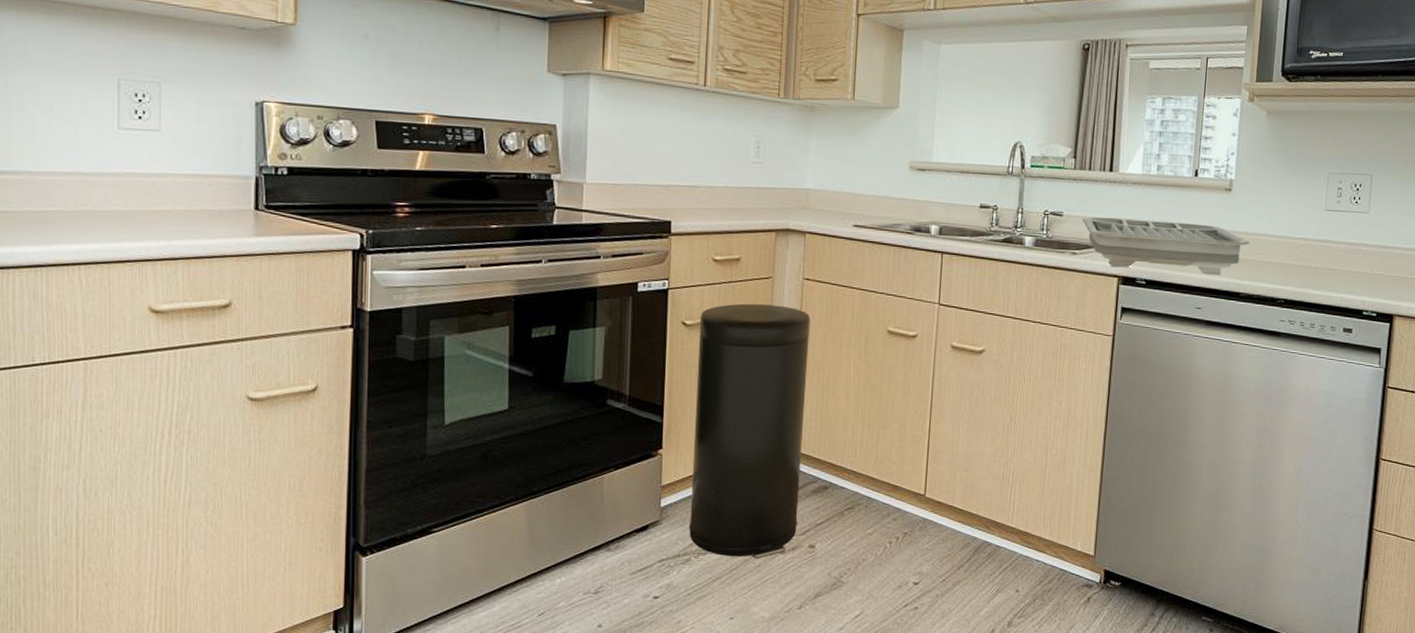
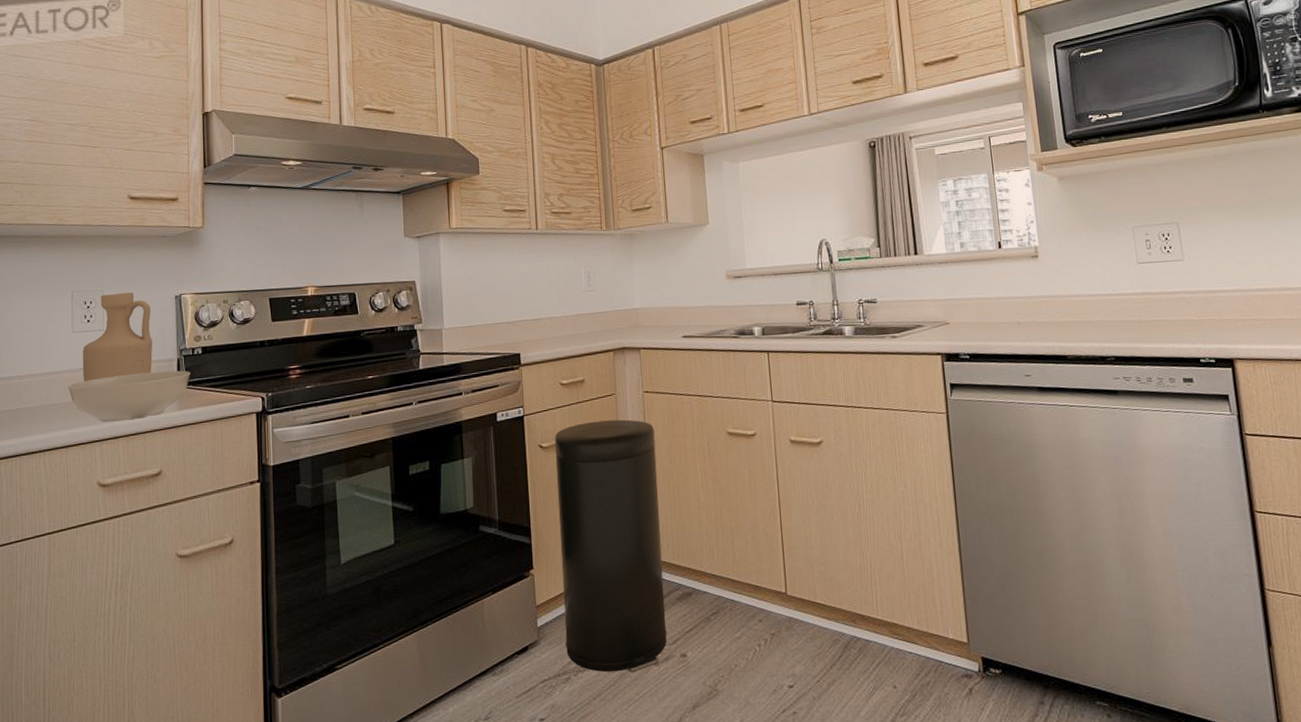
bowl: none [111,187,272,241] -> present [68,370,191,422]
ceramic jug: none [131,88,224,190] -> present [82,292,152,382]
dish rack: present [1082,216,1250,276] -> none [896,293,1067,346]

